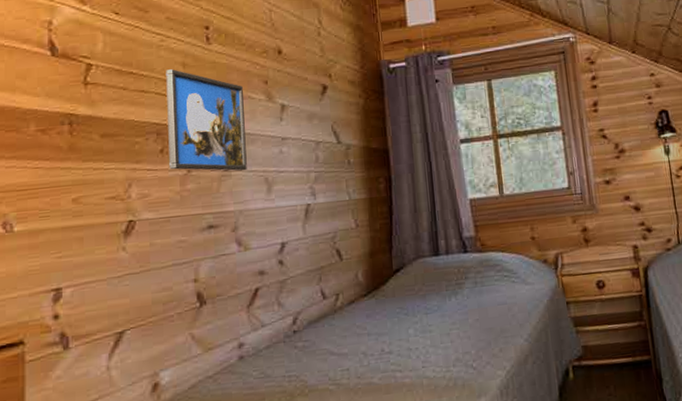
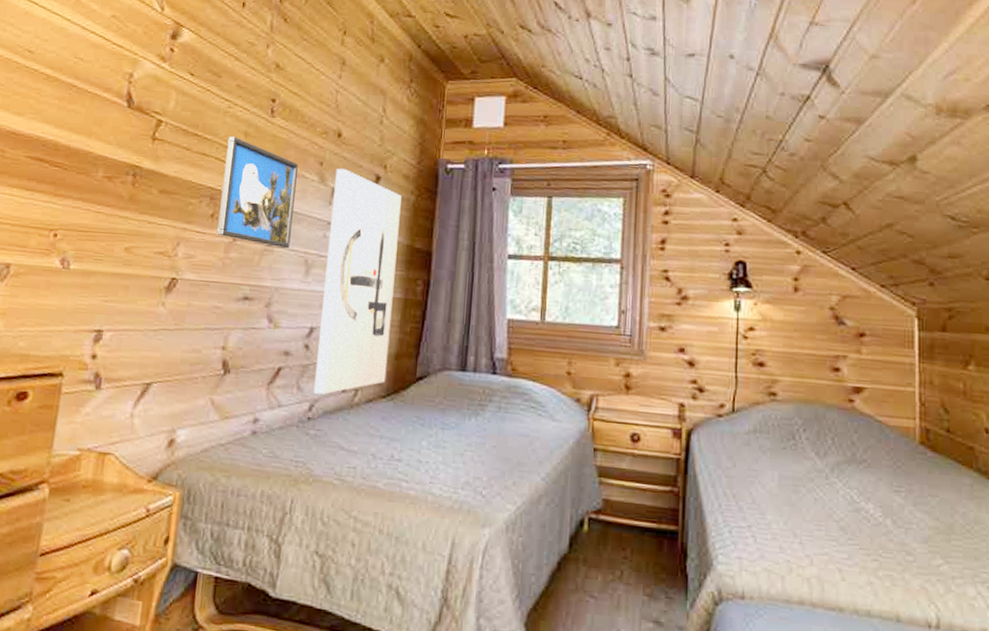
wall art: none [282,84,364,307] -> present [313,168,402,395]

